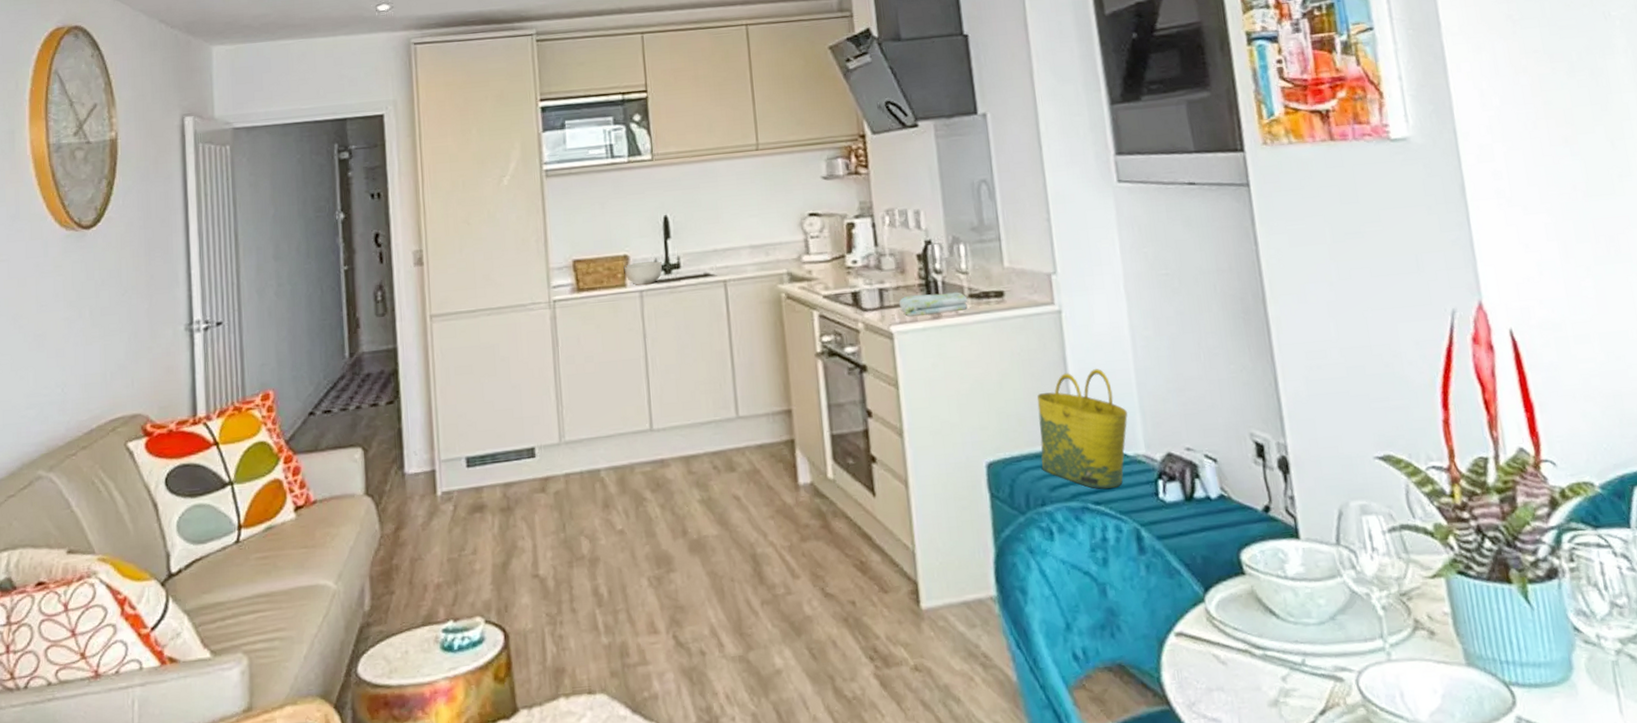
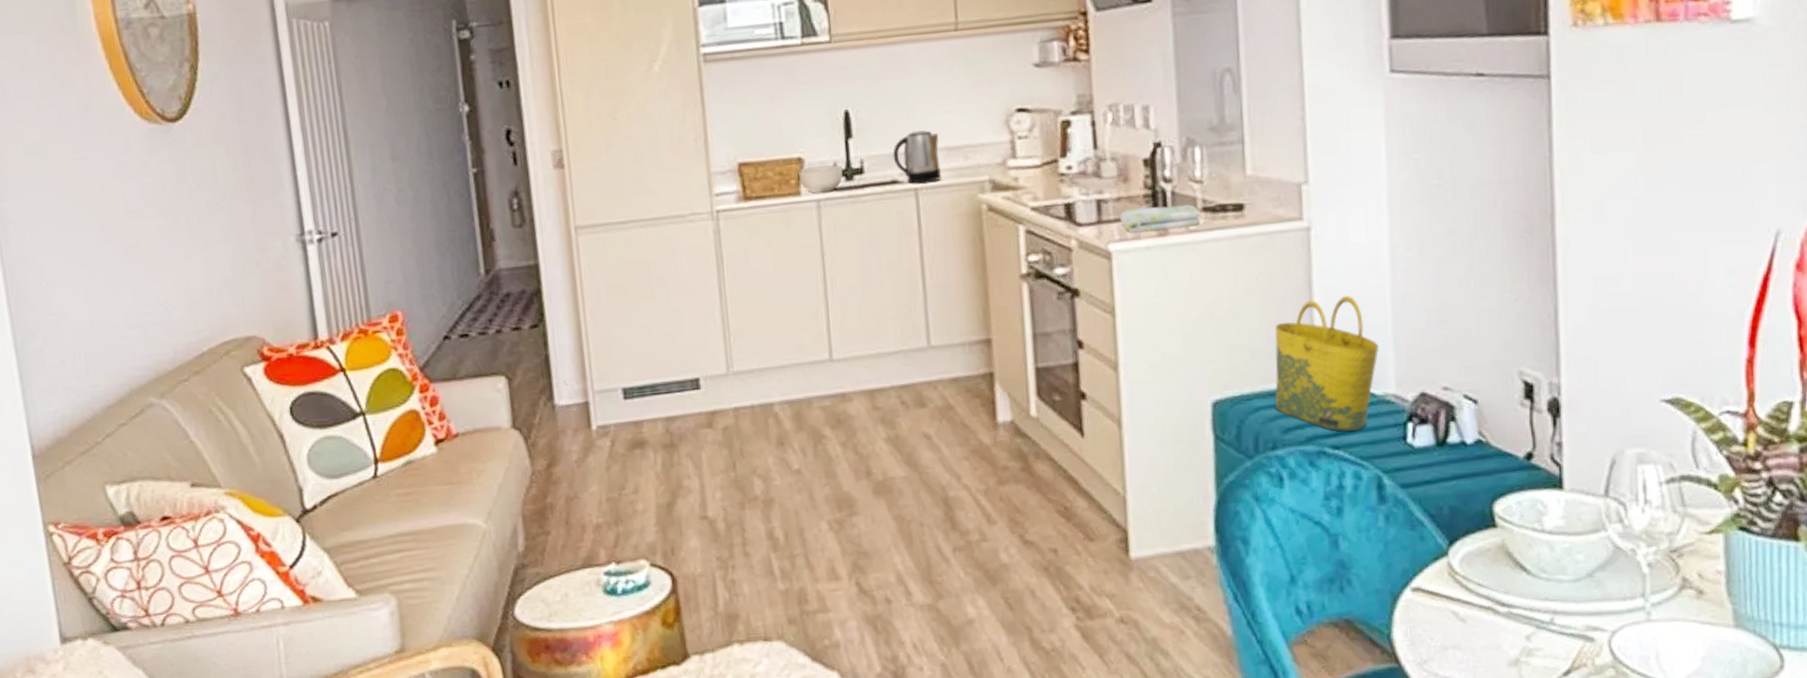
kettle: none [705,231,747,276] -> present [892,130,942,183]

